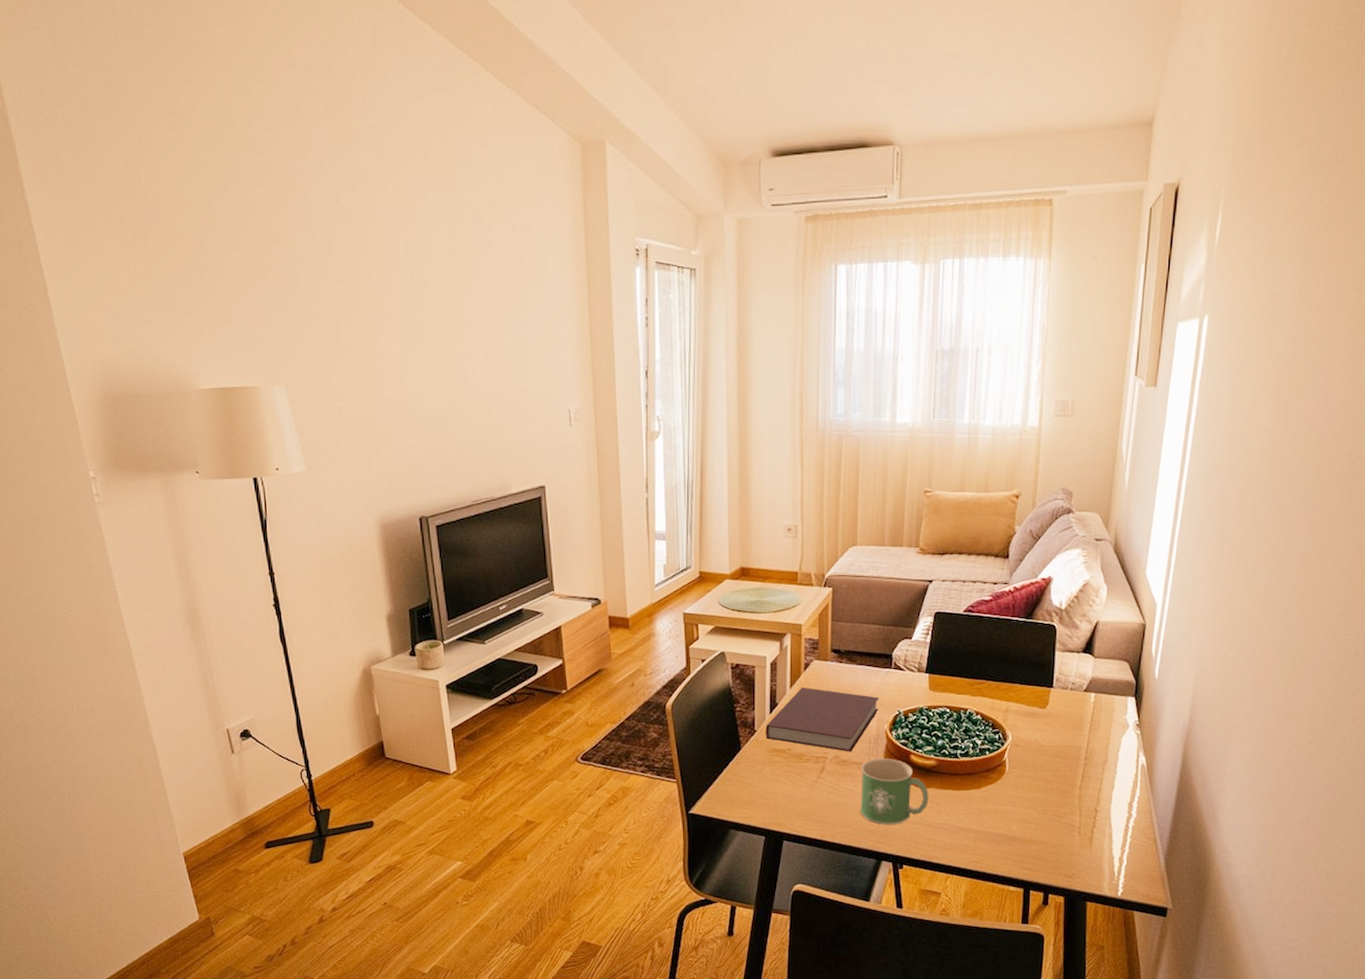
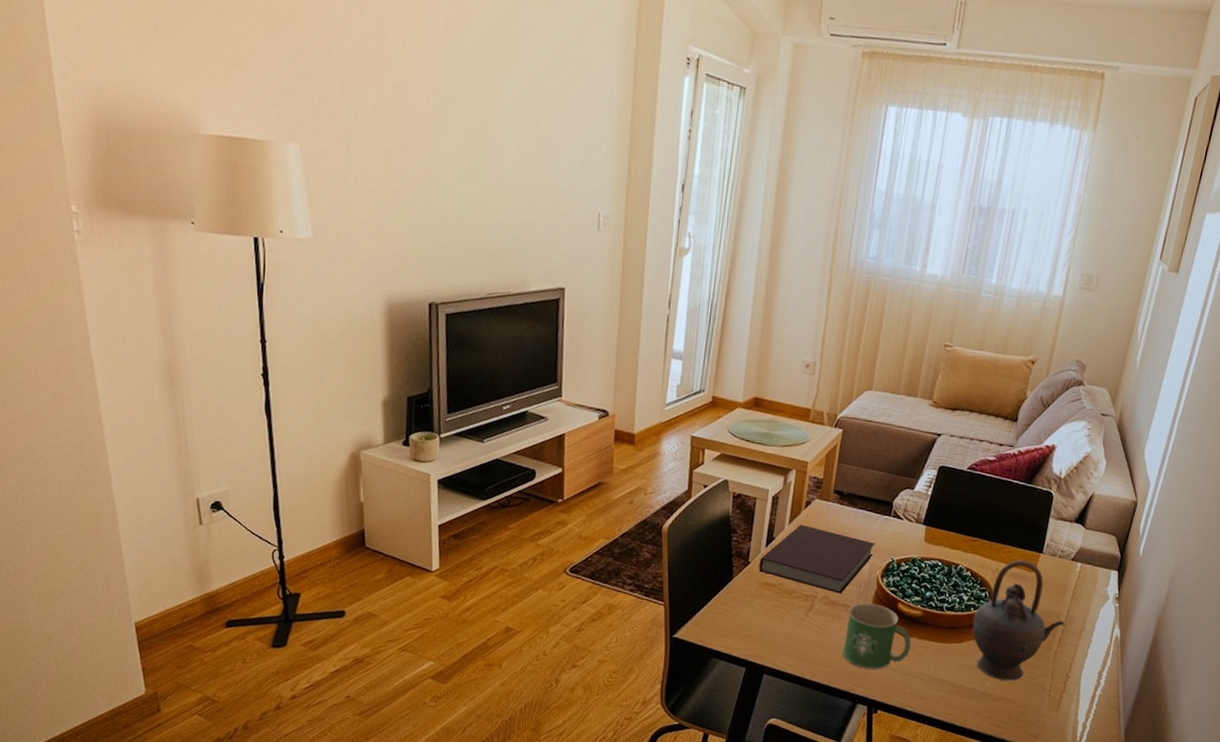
teapot: none [989,697,1086,822] -> present [972,560,1065,681]

